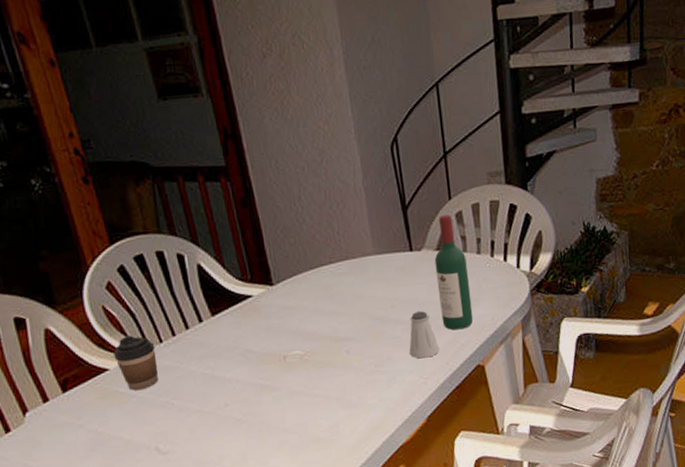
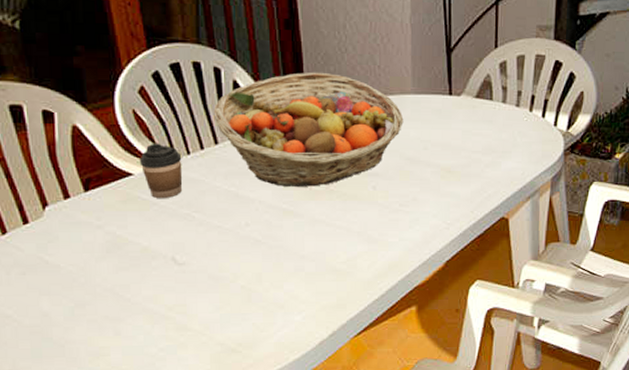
fruit basket: none [180,245,369,363] -> present [213,72,404,187]
saltshaker: present [409,311,440,359] -> none [435,157,467,204]
wine bottle: present [434,214,474,330] -> none [472,62,505,180]

